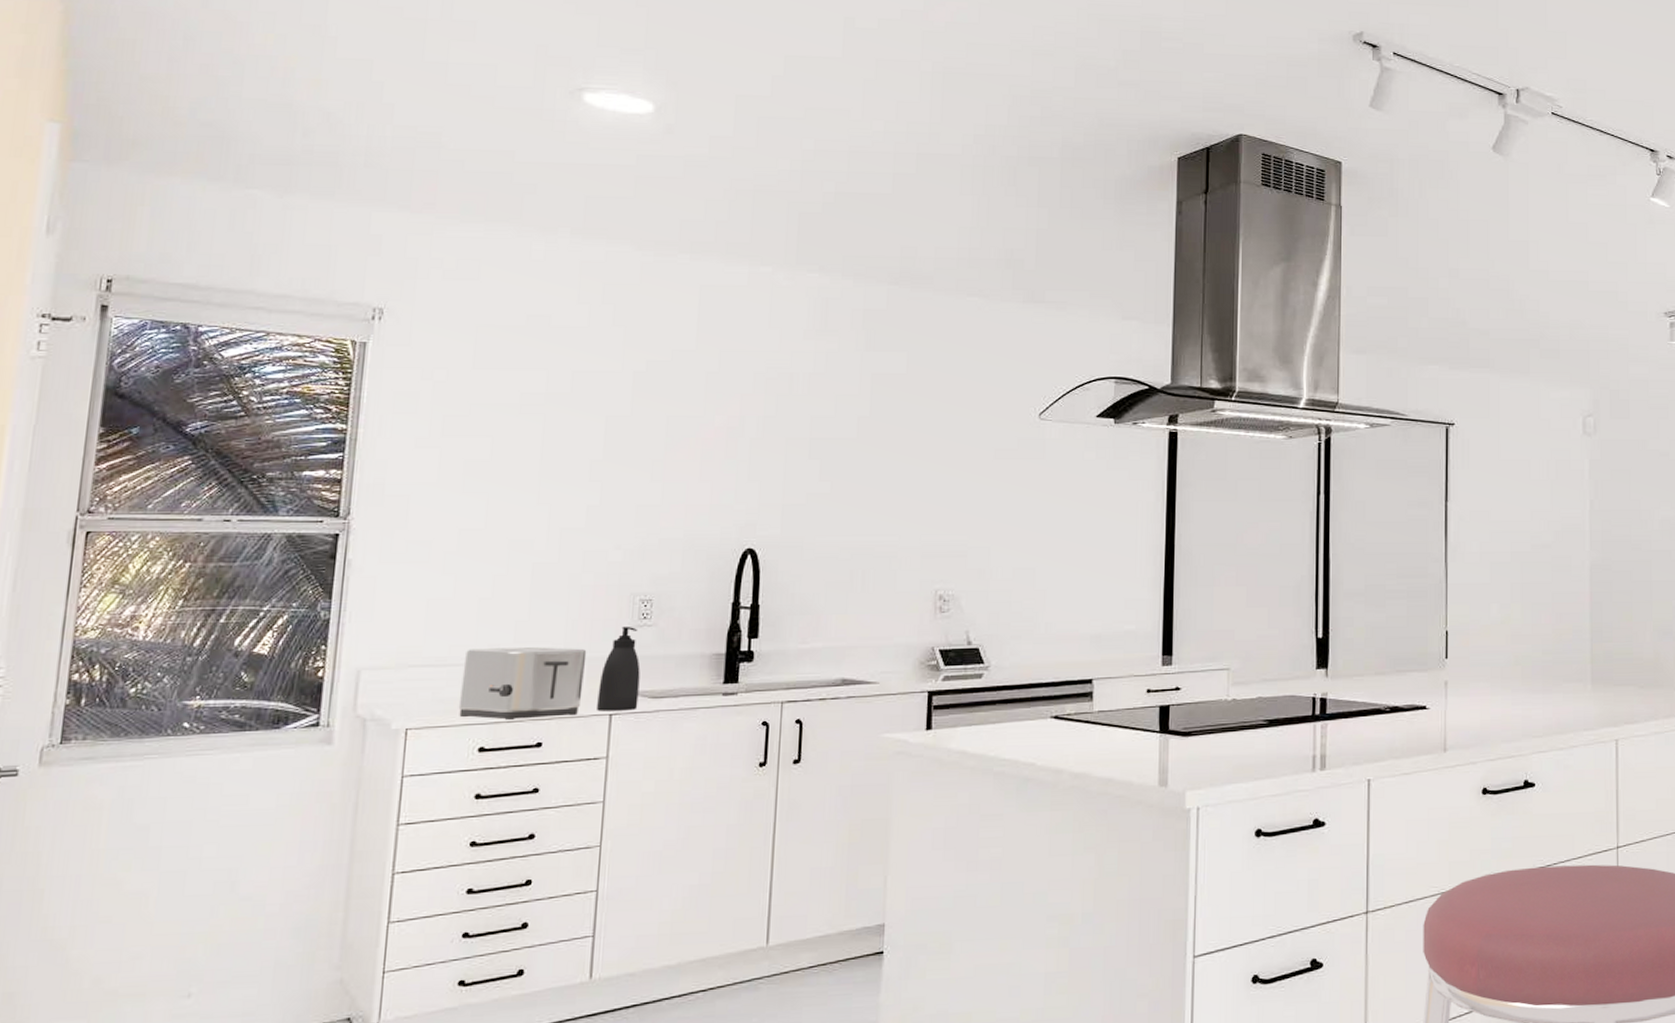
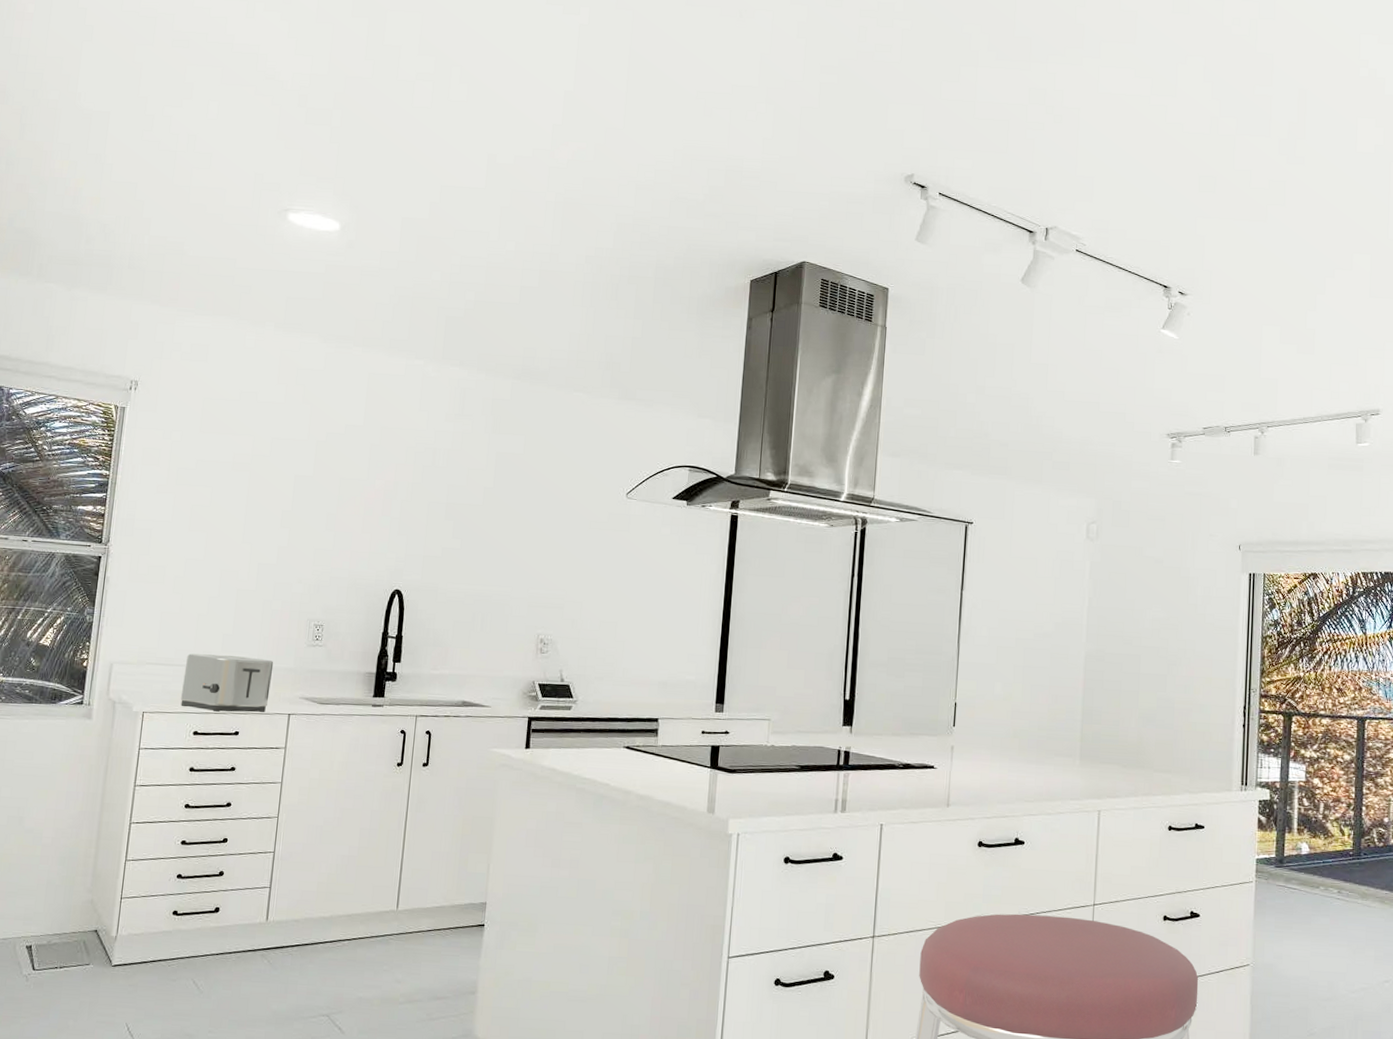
soap dispenser: present [597,627,641,711] -> none [279,645,313,713]

